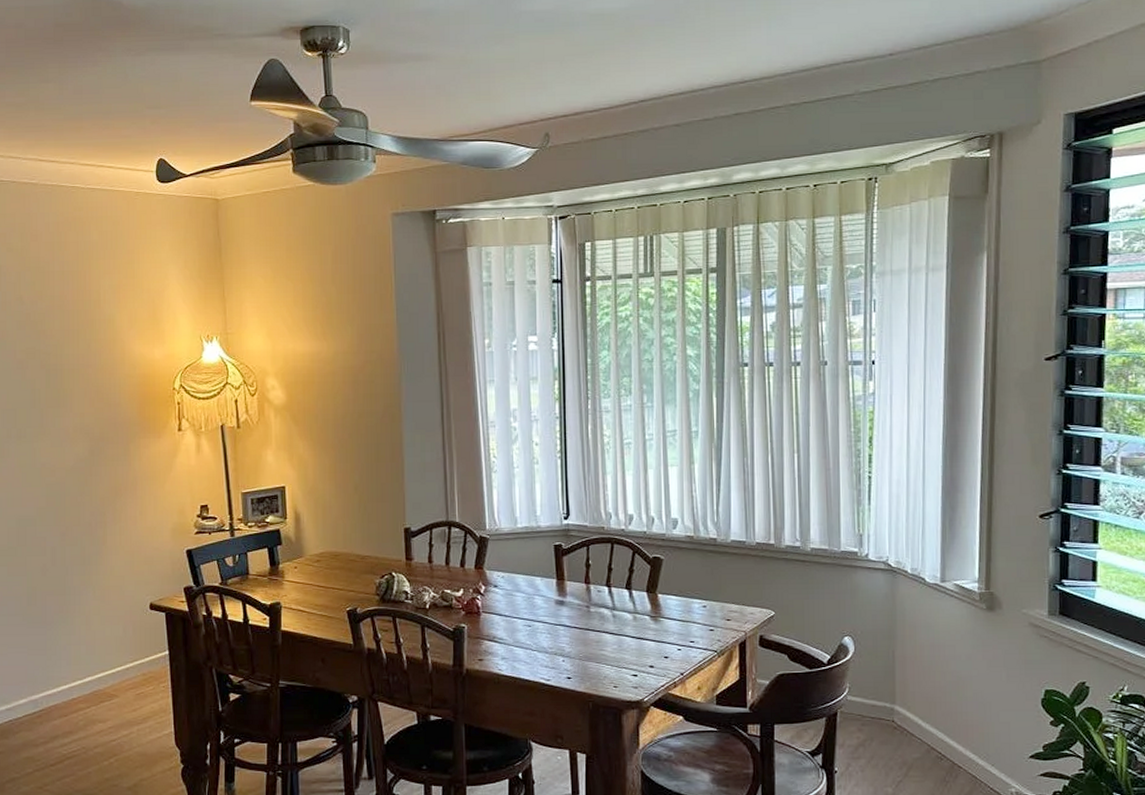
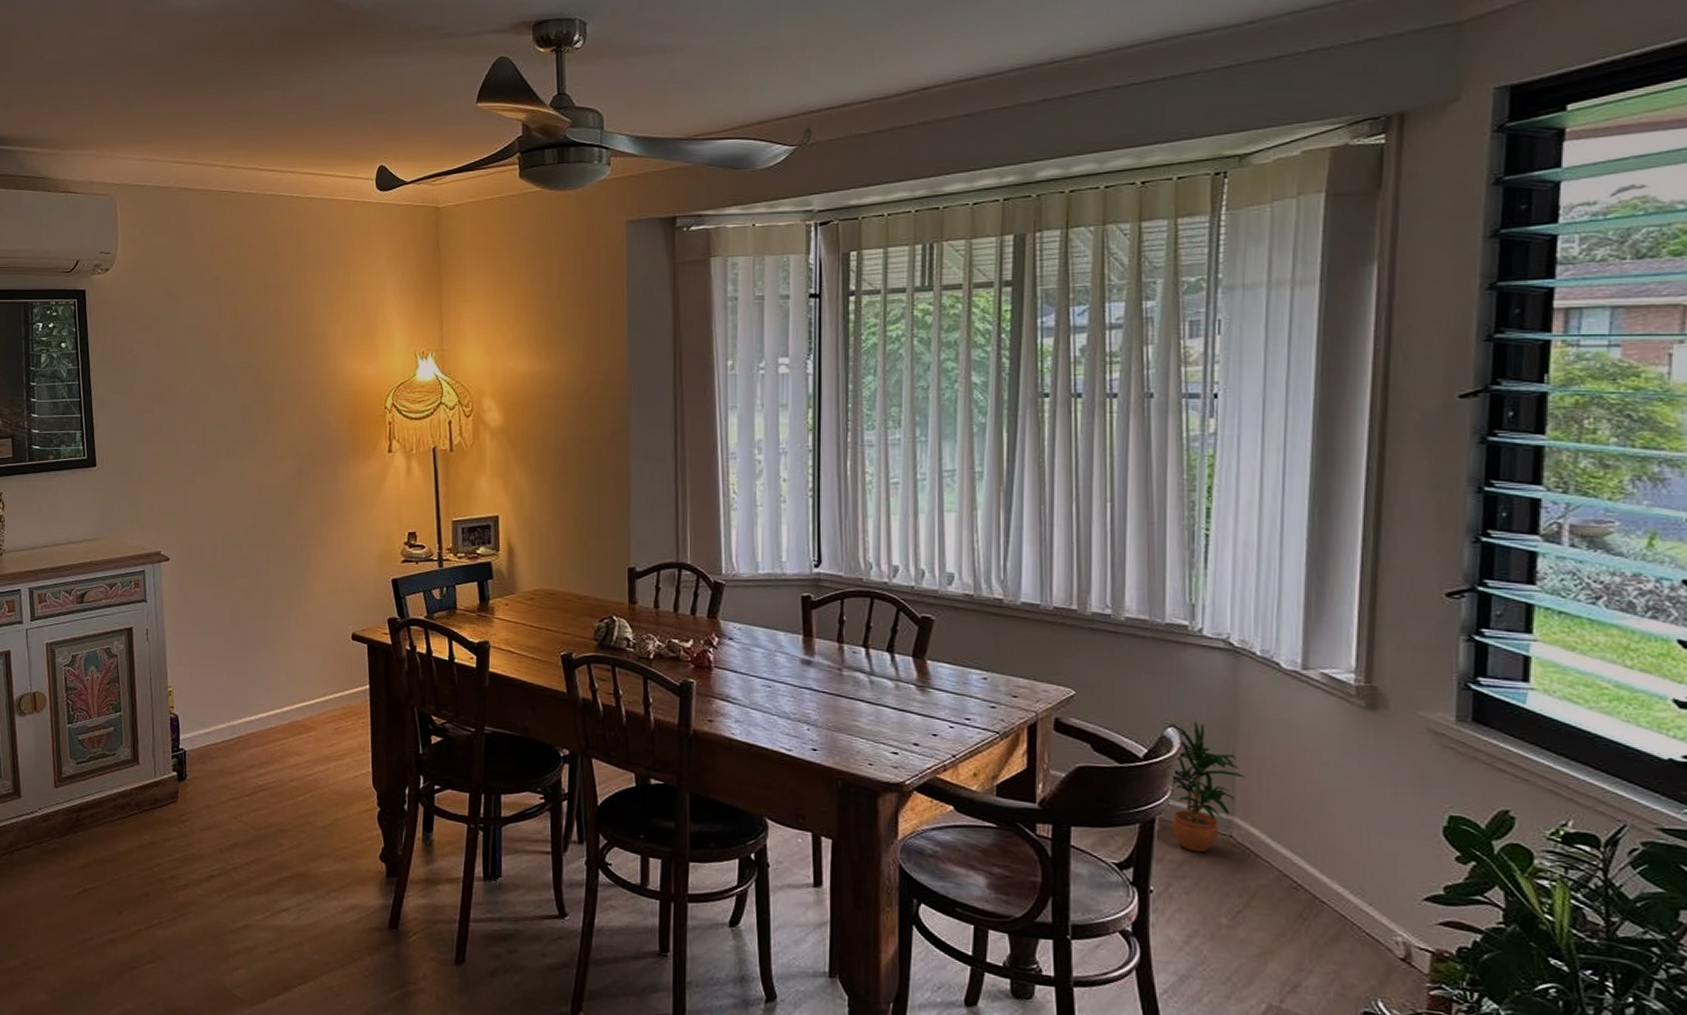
potted plant: none [845,630,903,736] -> present [1168,721,1246,853]

